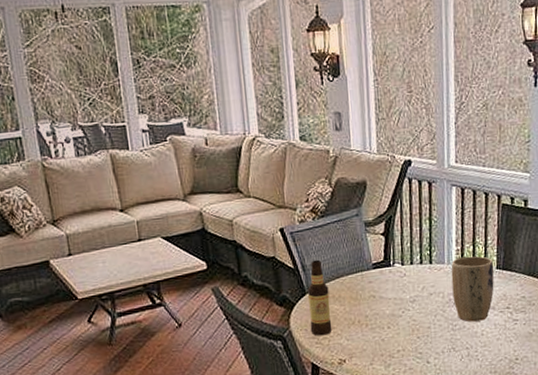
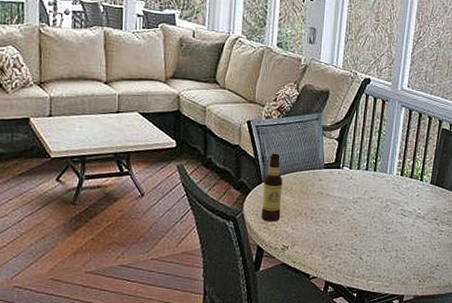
plant pot: present [451,255,494,322] -> none [390,169,429,228]

